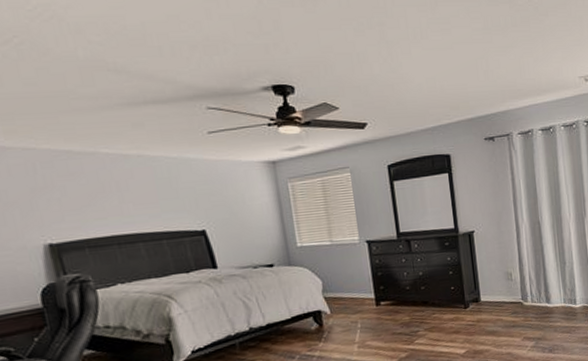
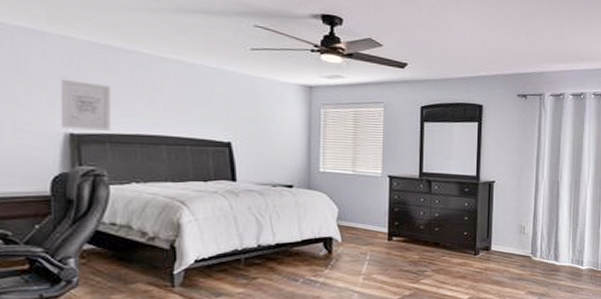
wall art: none [30,190,88,240] -> present [60,80,112,131]

